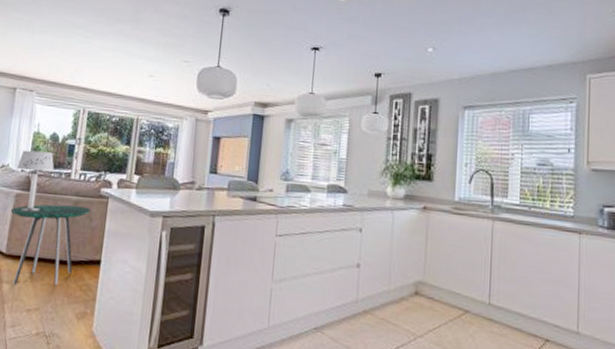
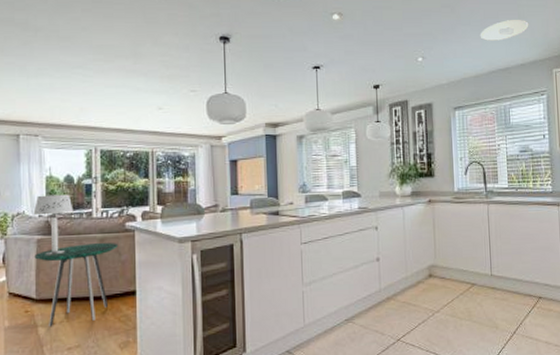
recessed light: none [502,14,562,37] -> present [480,19,529,41]

